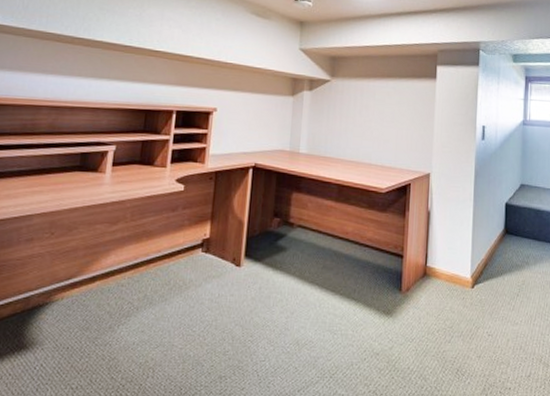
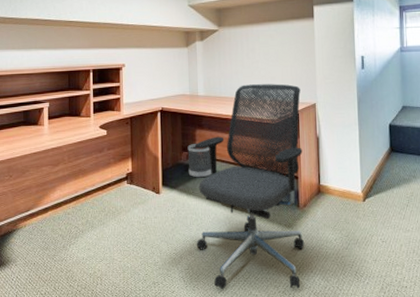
office chair: none [277,145,415,388] -> present [194,84,305,290]
wastebasket: none [277,208,307,250] -> present [187,143,212,178]

